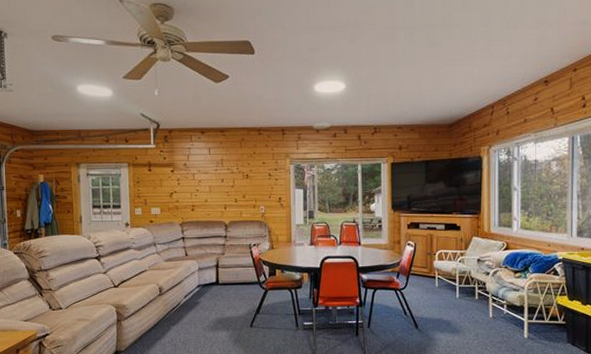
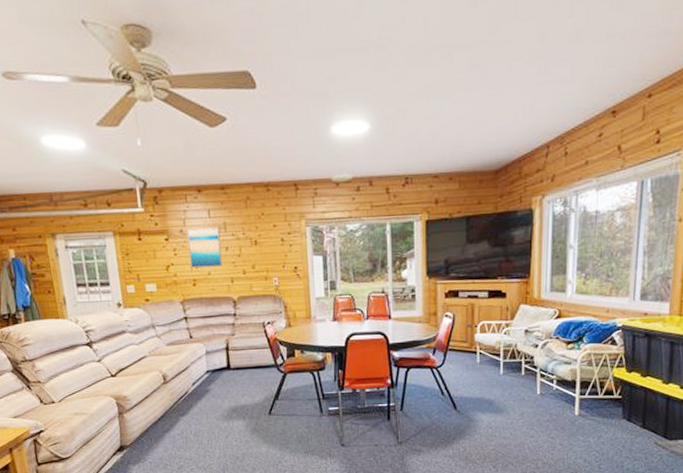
wall art: none [190,163,218,195] -> present [187,228,223,268]

